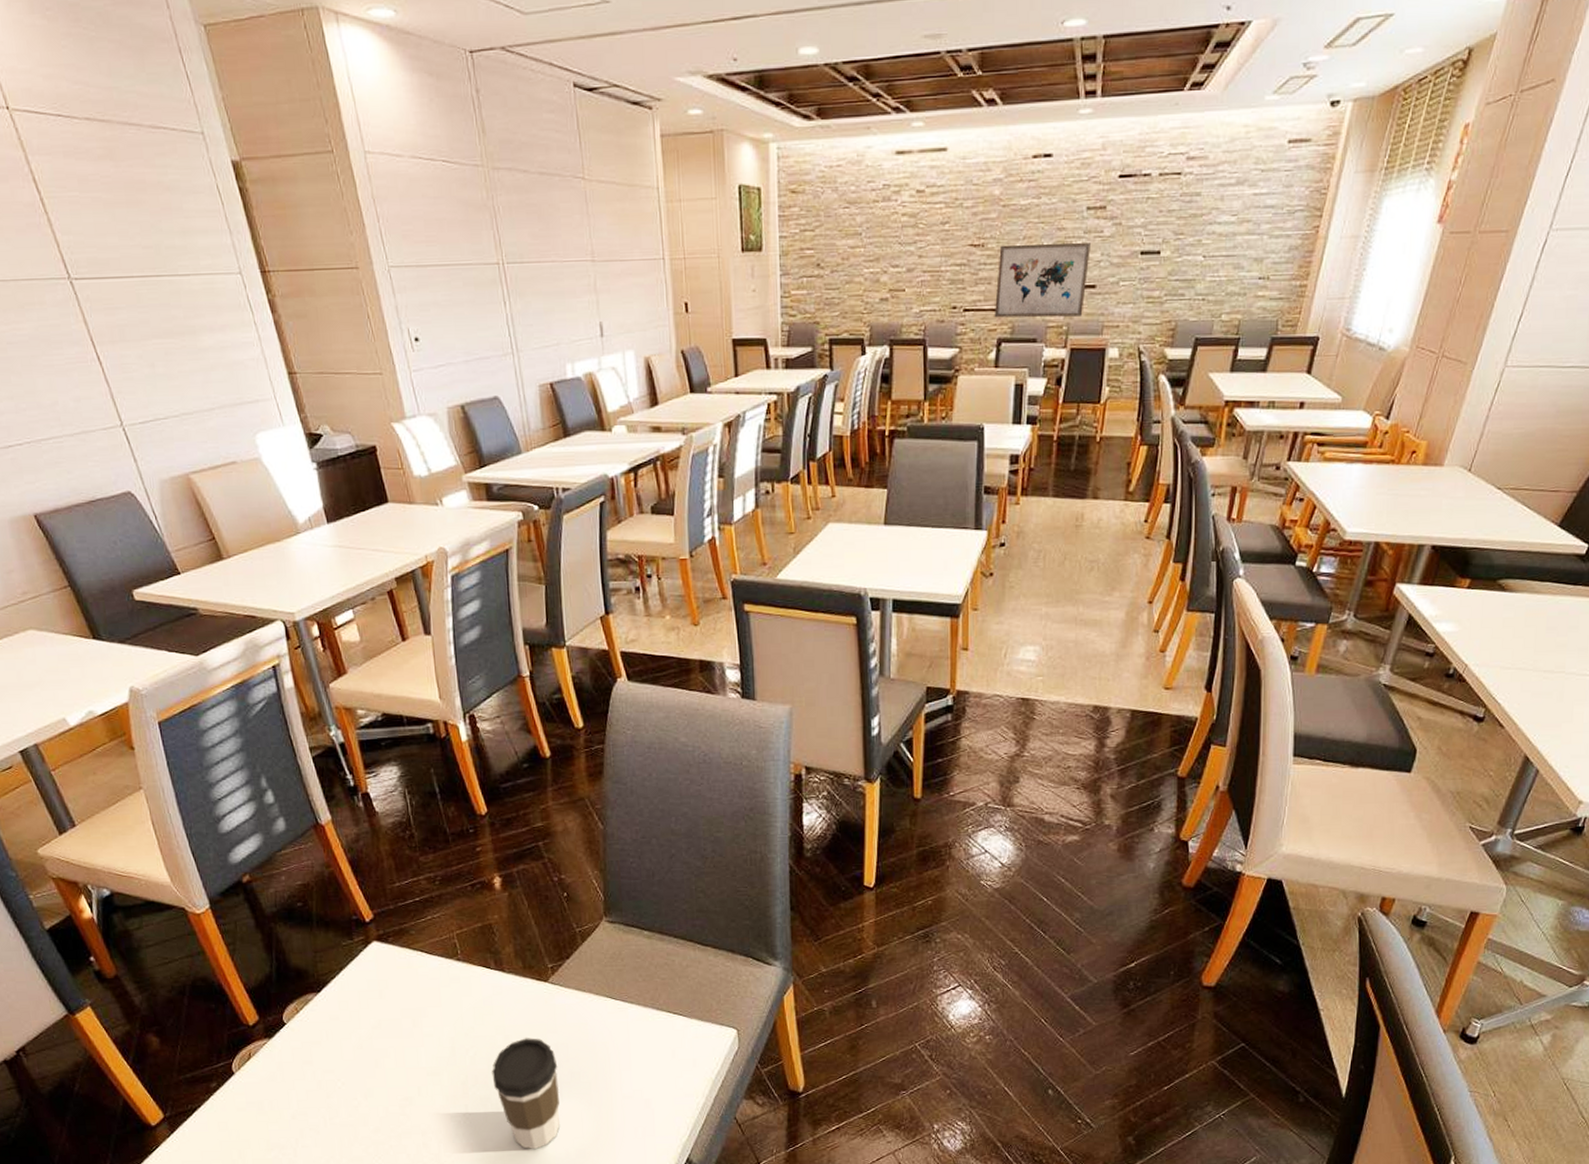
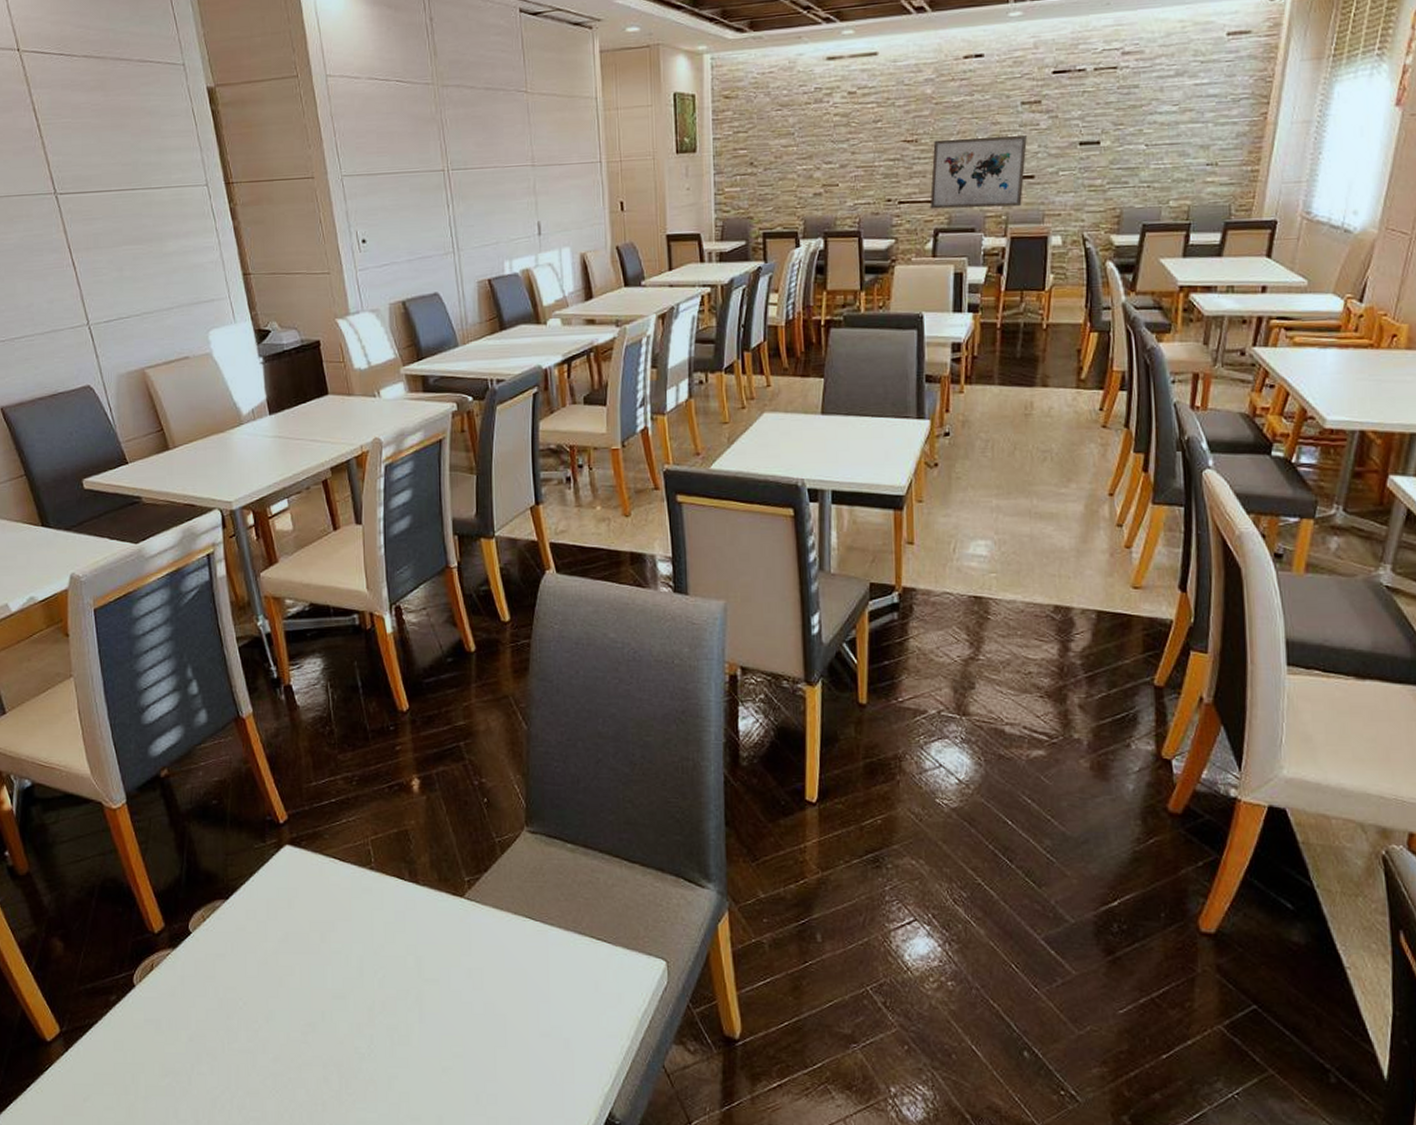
coffee cup: present [492,1038,561,1149] -> none [400,960,472,1091]

